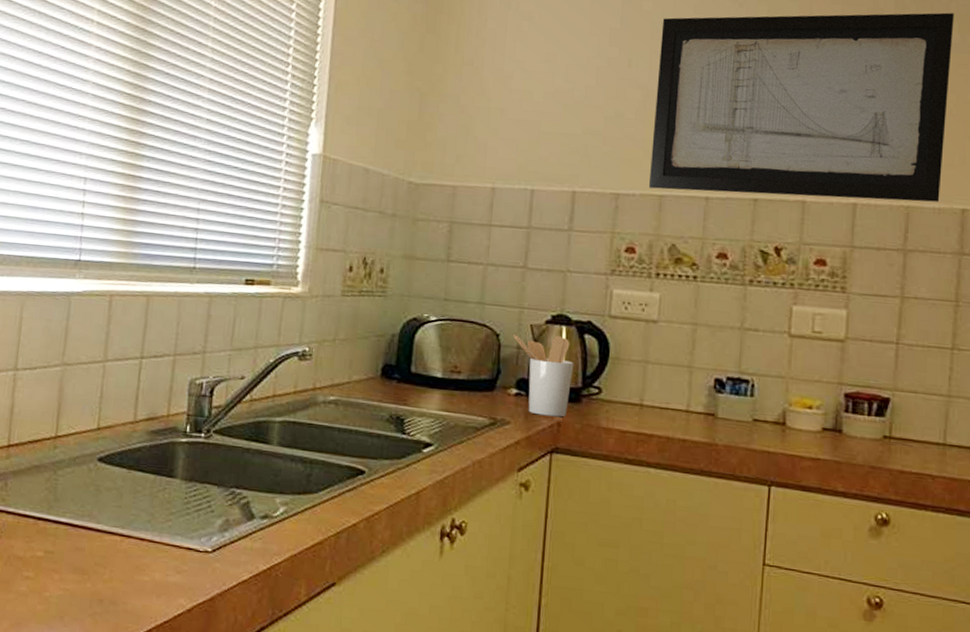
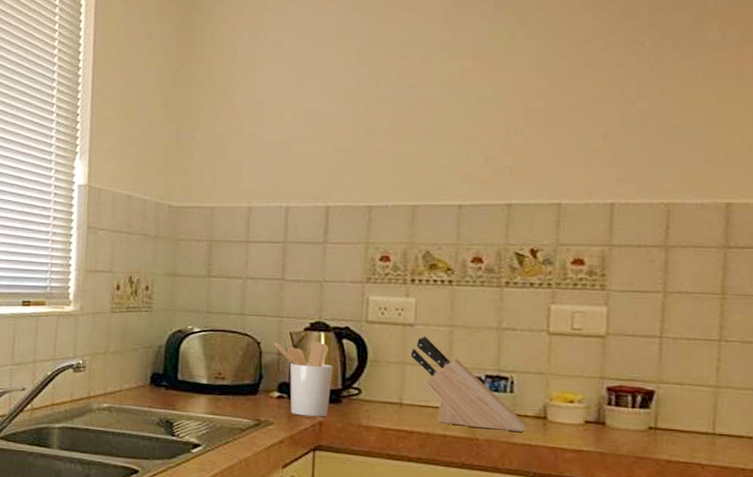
wall art: present [648,12,955,202] -> none [401,10,713,200]
knife block: none [653,333,766,438] -> present [410,336,527,432]

